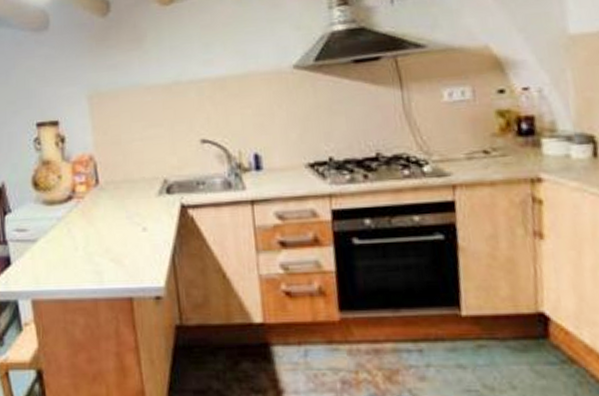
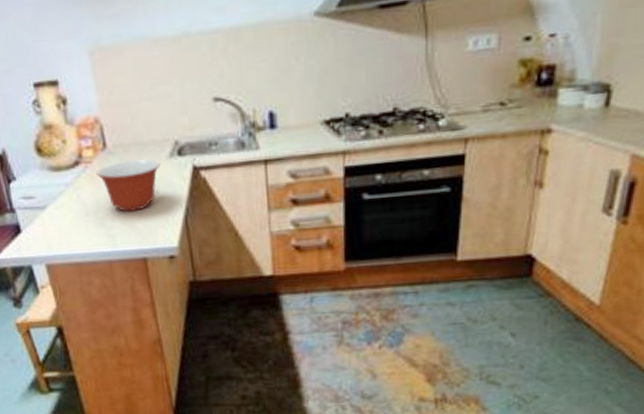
mixing bowl: none [87,196,149,248] -> present [96,159,160,212]

